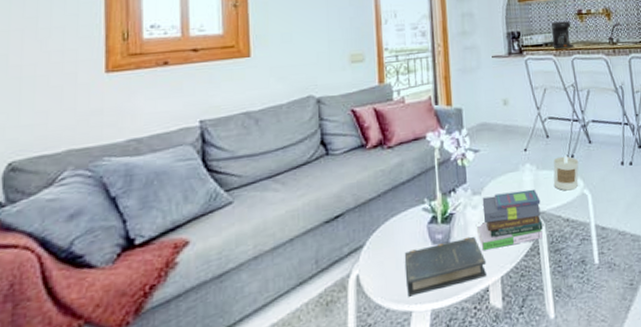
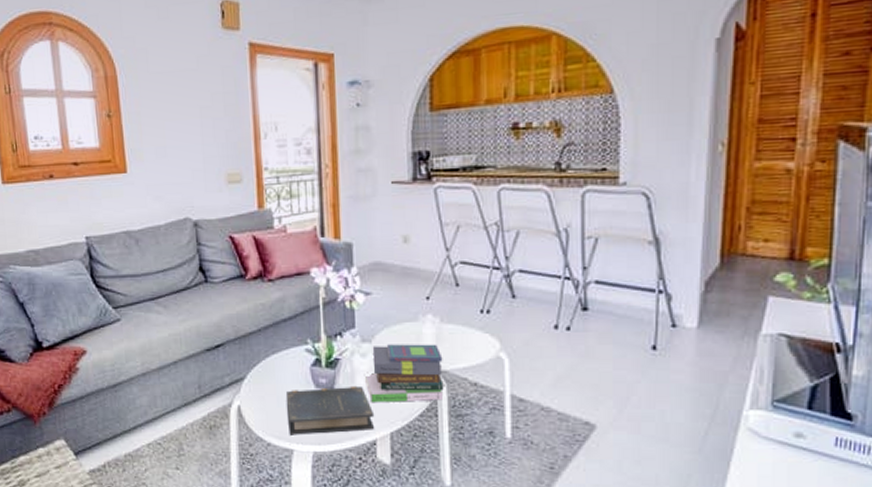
coffee maker: present [551,21,573,49] -> none [472,138,502,176]
candle: present [553,155,579,191] -> none [460,310,497,351]

